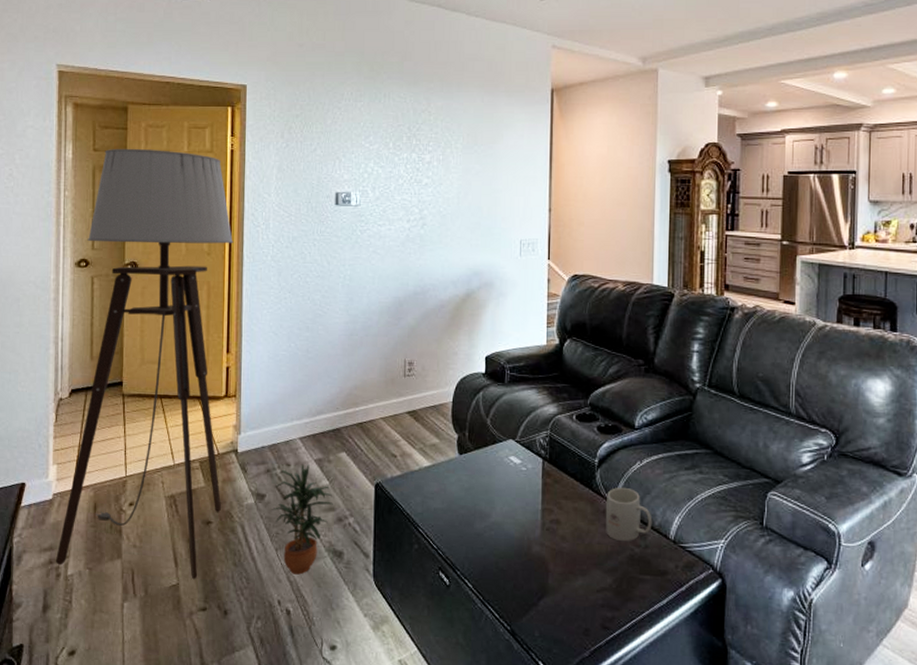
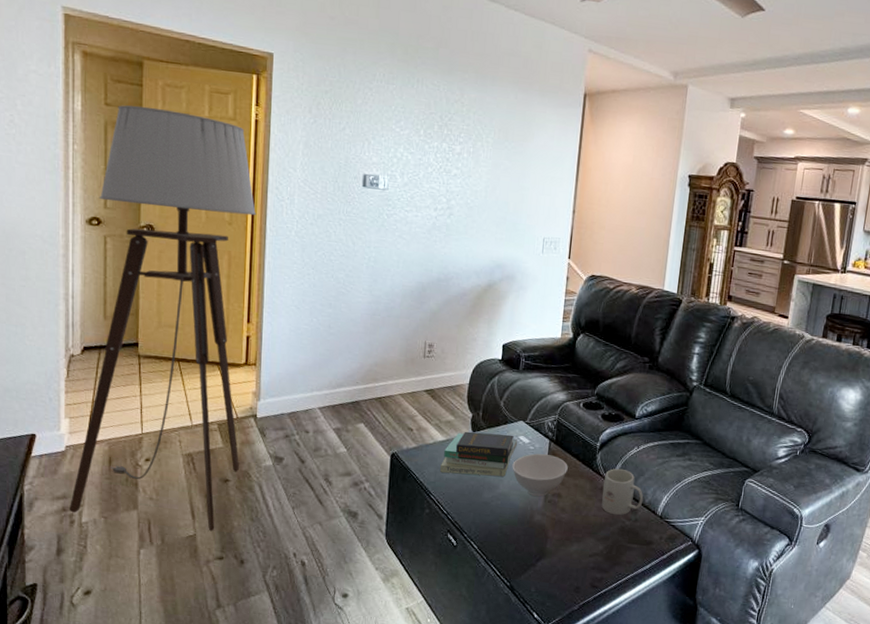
potted plant: present [271,464,333,575] -> none [289,432,350,531]
books: none [428,454,509,504] -> present [440,431,518,477]
bowl: none [504,475,565,525] -> present [512,453,568,497]

